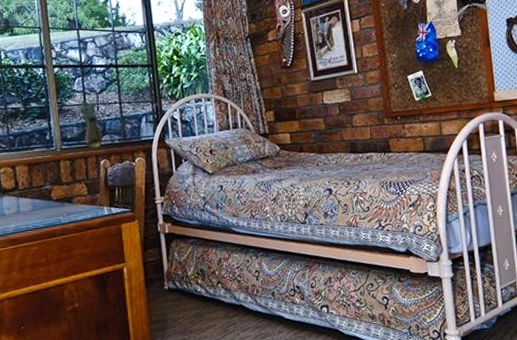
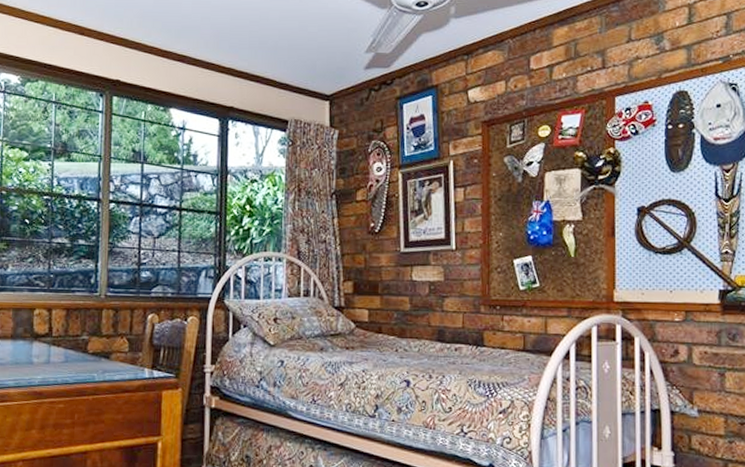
vase: present [78,100,103,148] -> none [131,242,155,299]

